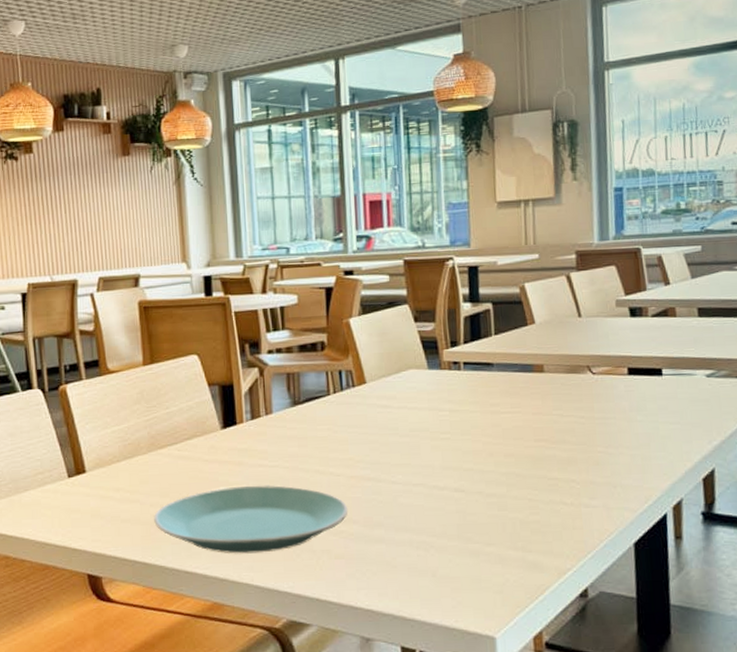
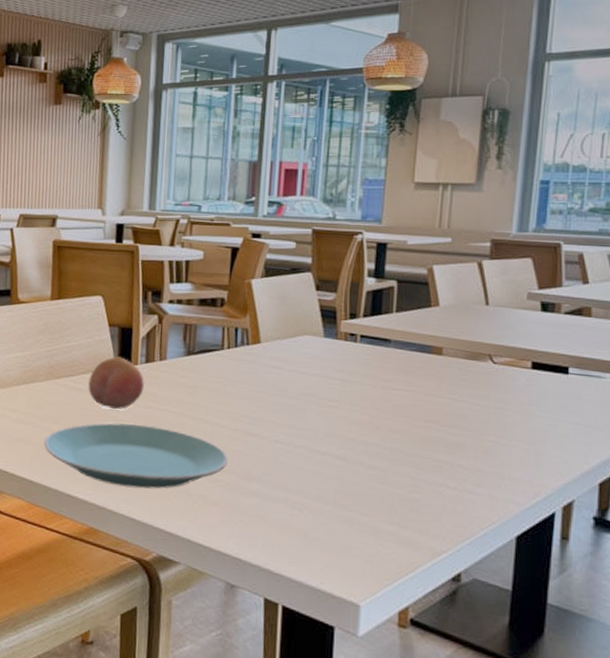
fruit: none [194,417,253,474] -> present [88,356,144,410]

